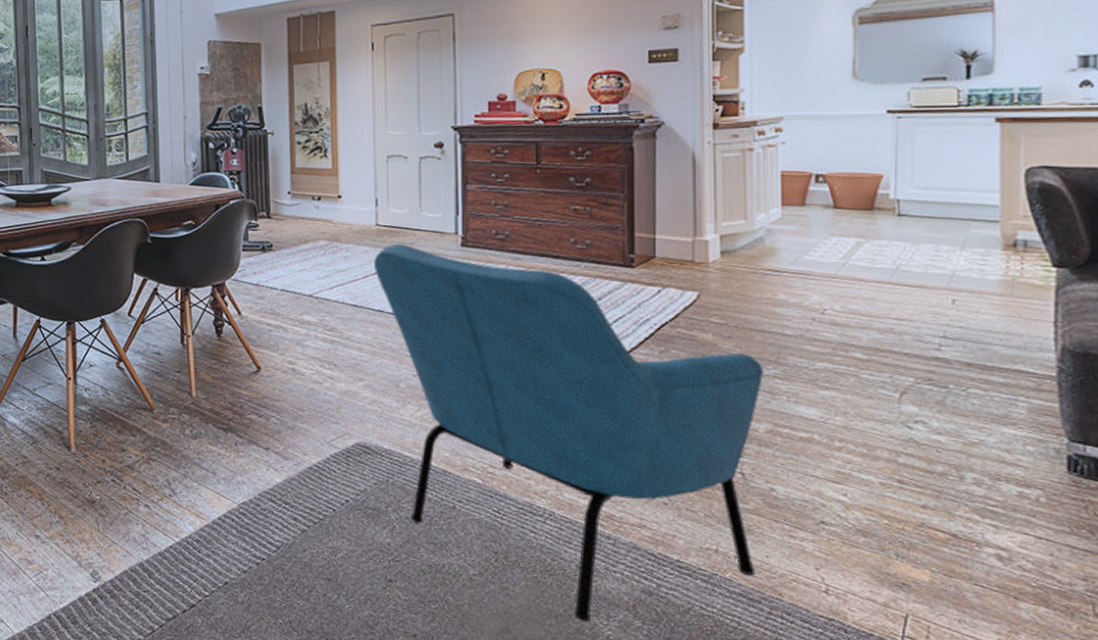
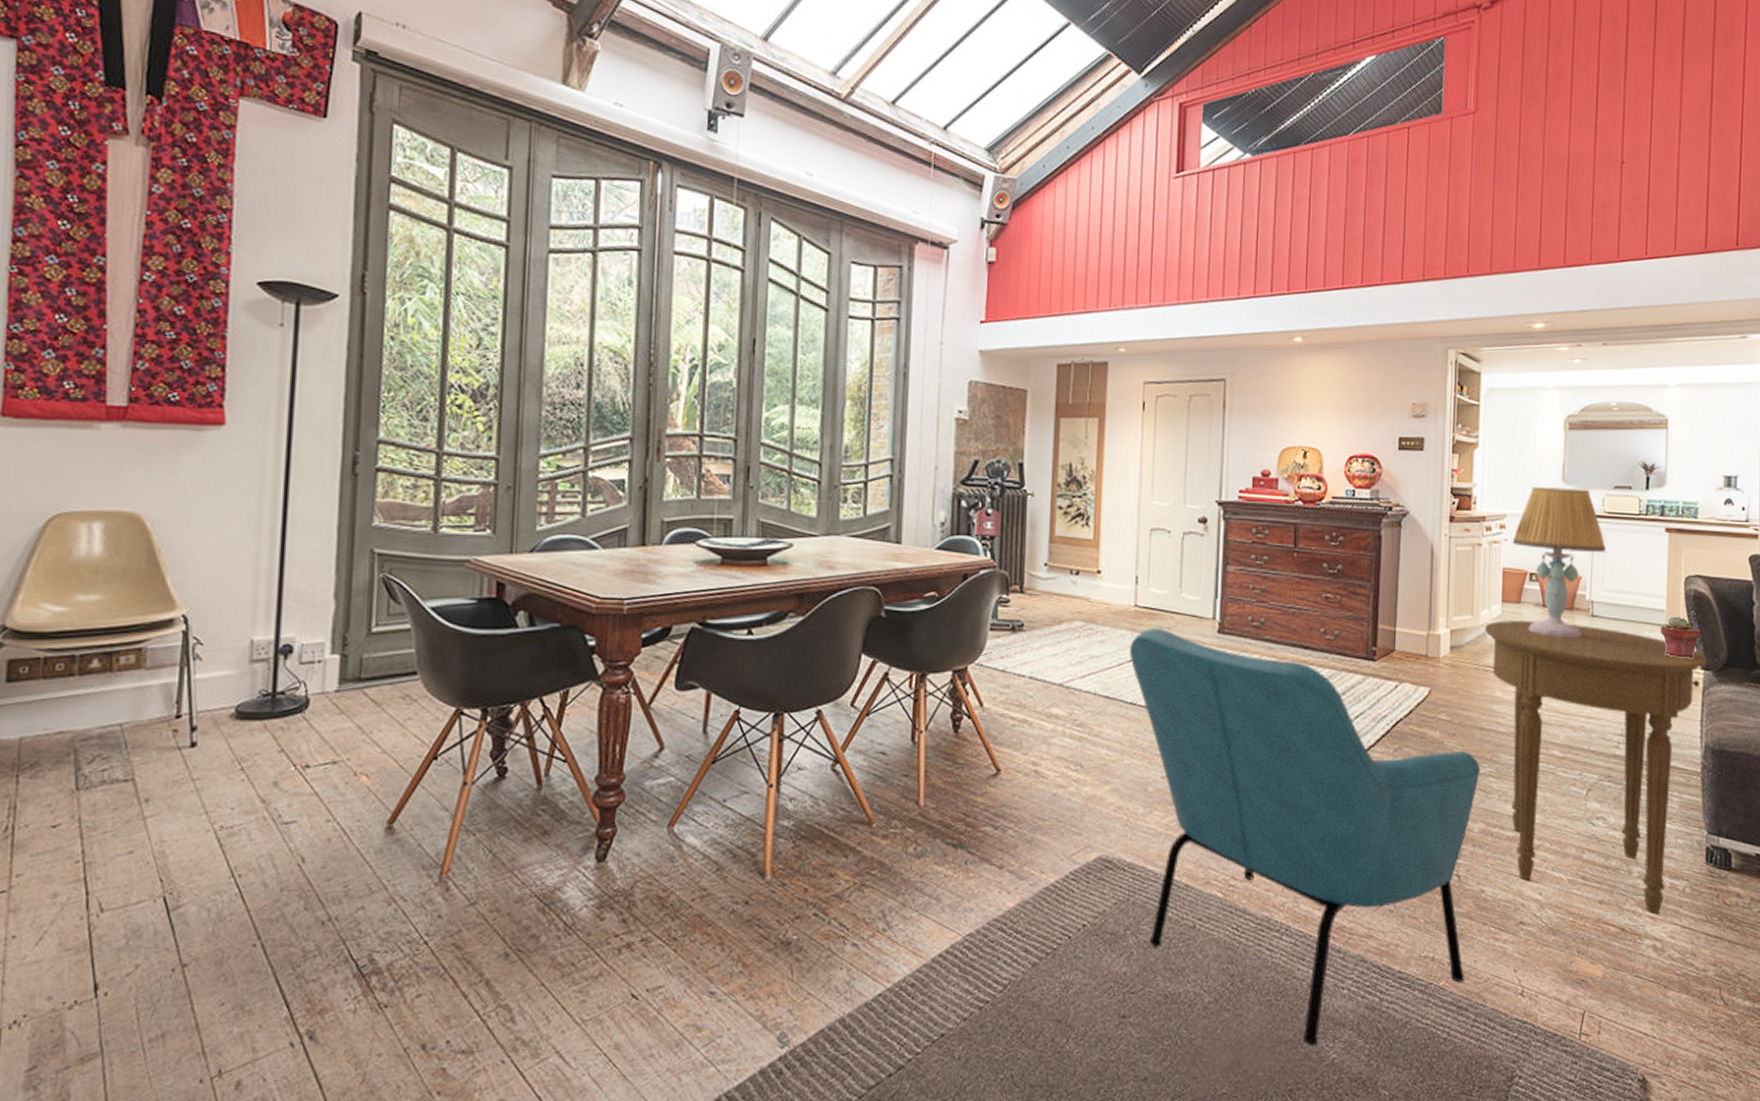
side table: none [762,223,1060,522] -> present [1485,620,1707,913]
table lamp: none [791,84,915,239] -> present [1512,486,1607,638]
potted succulent: none [992,211,1050,256] -> present [1660,616,1701,658]

